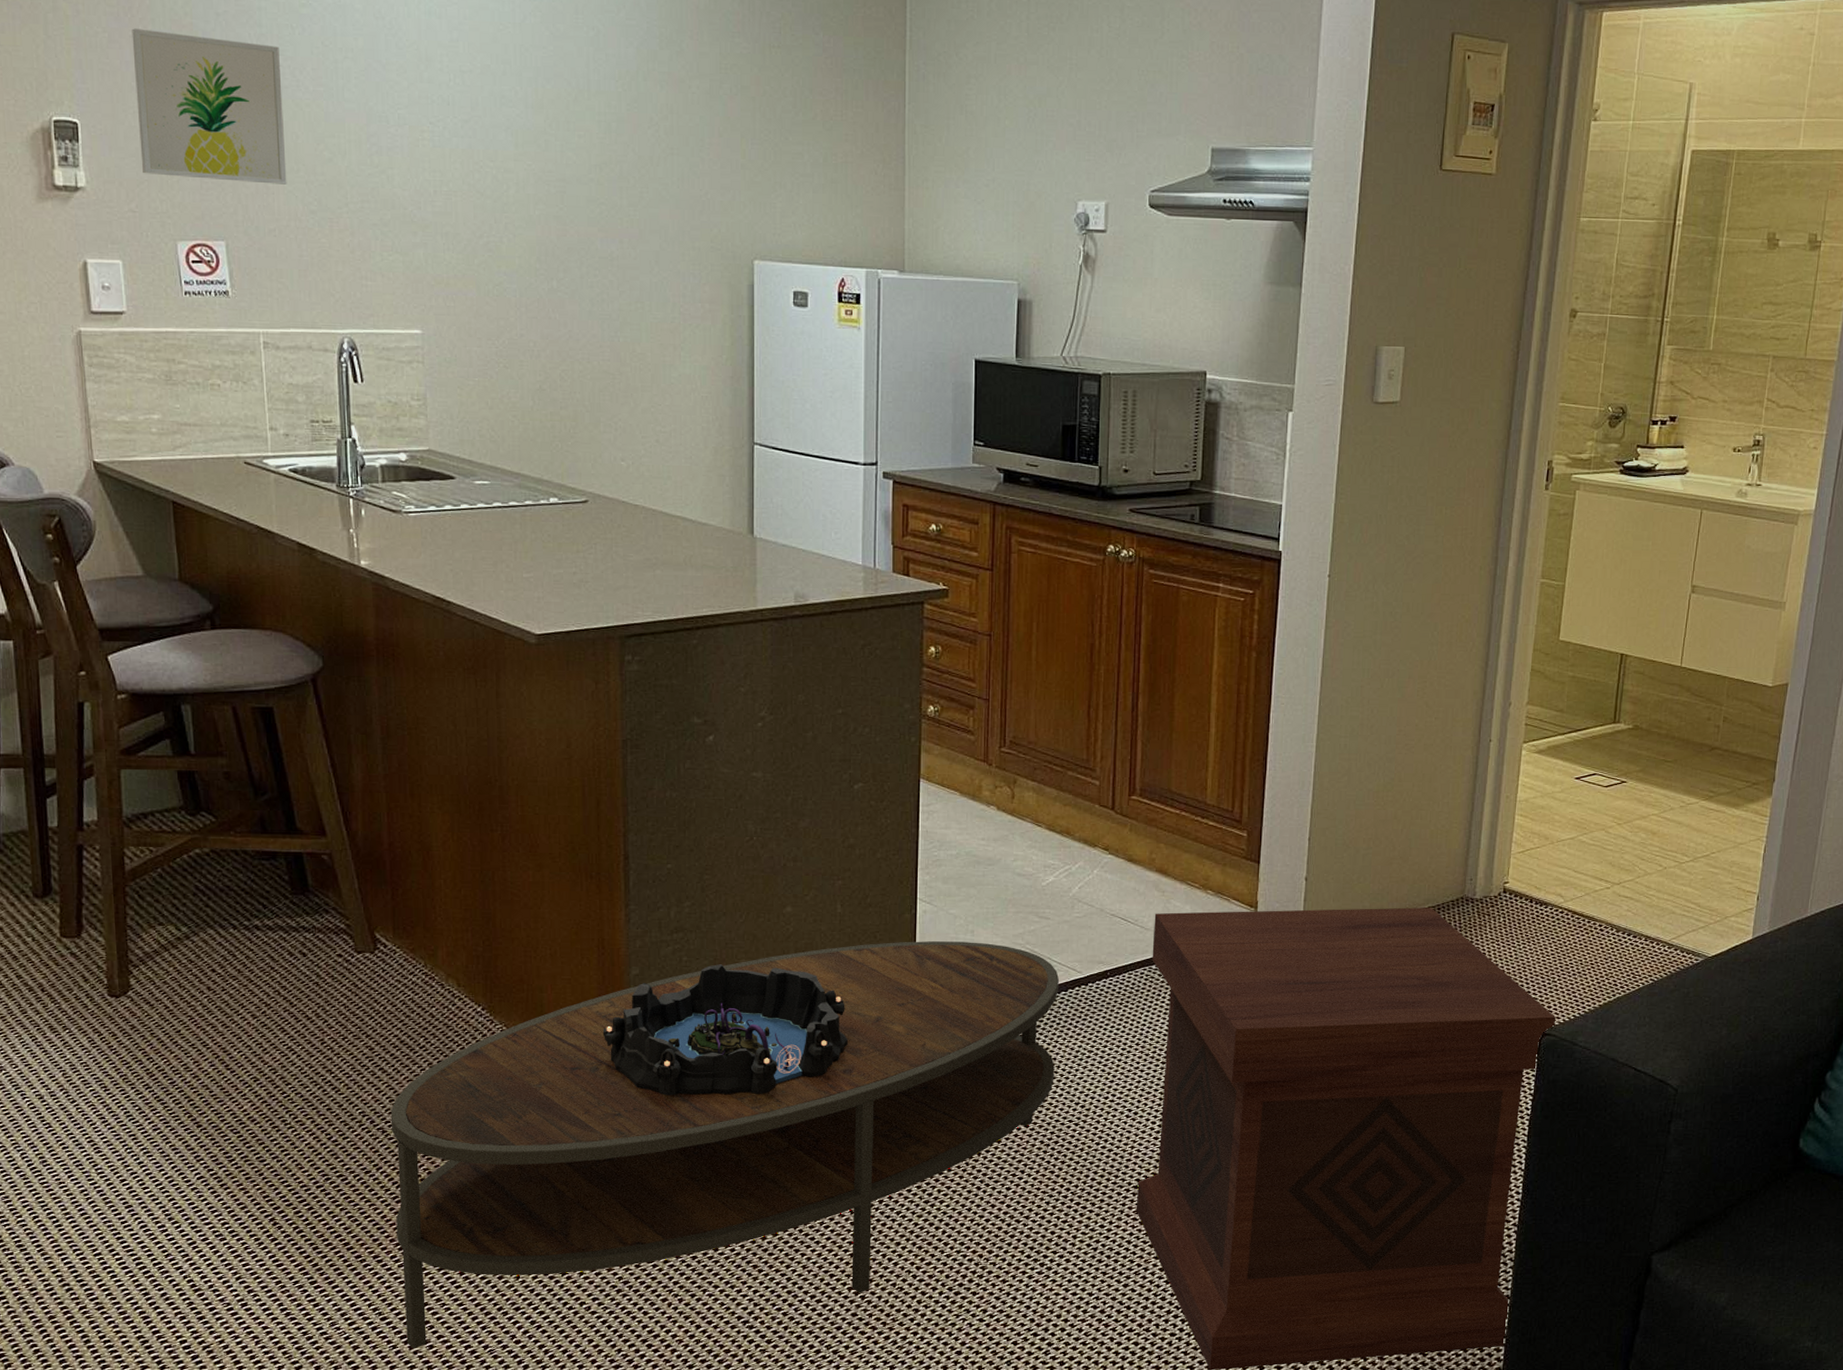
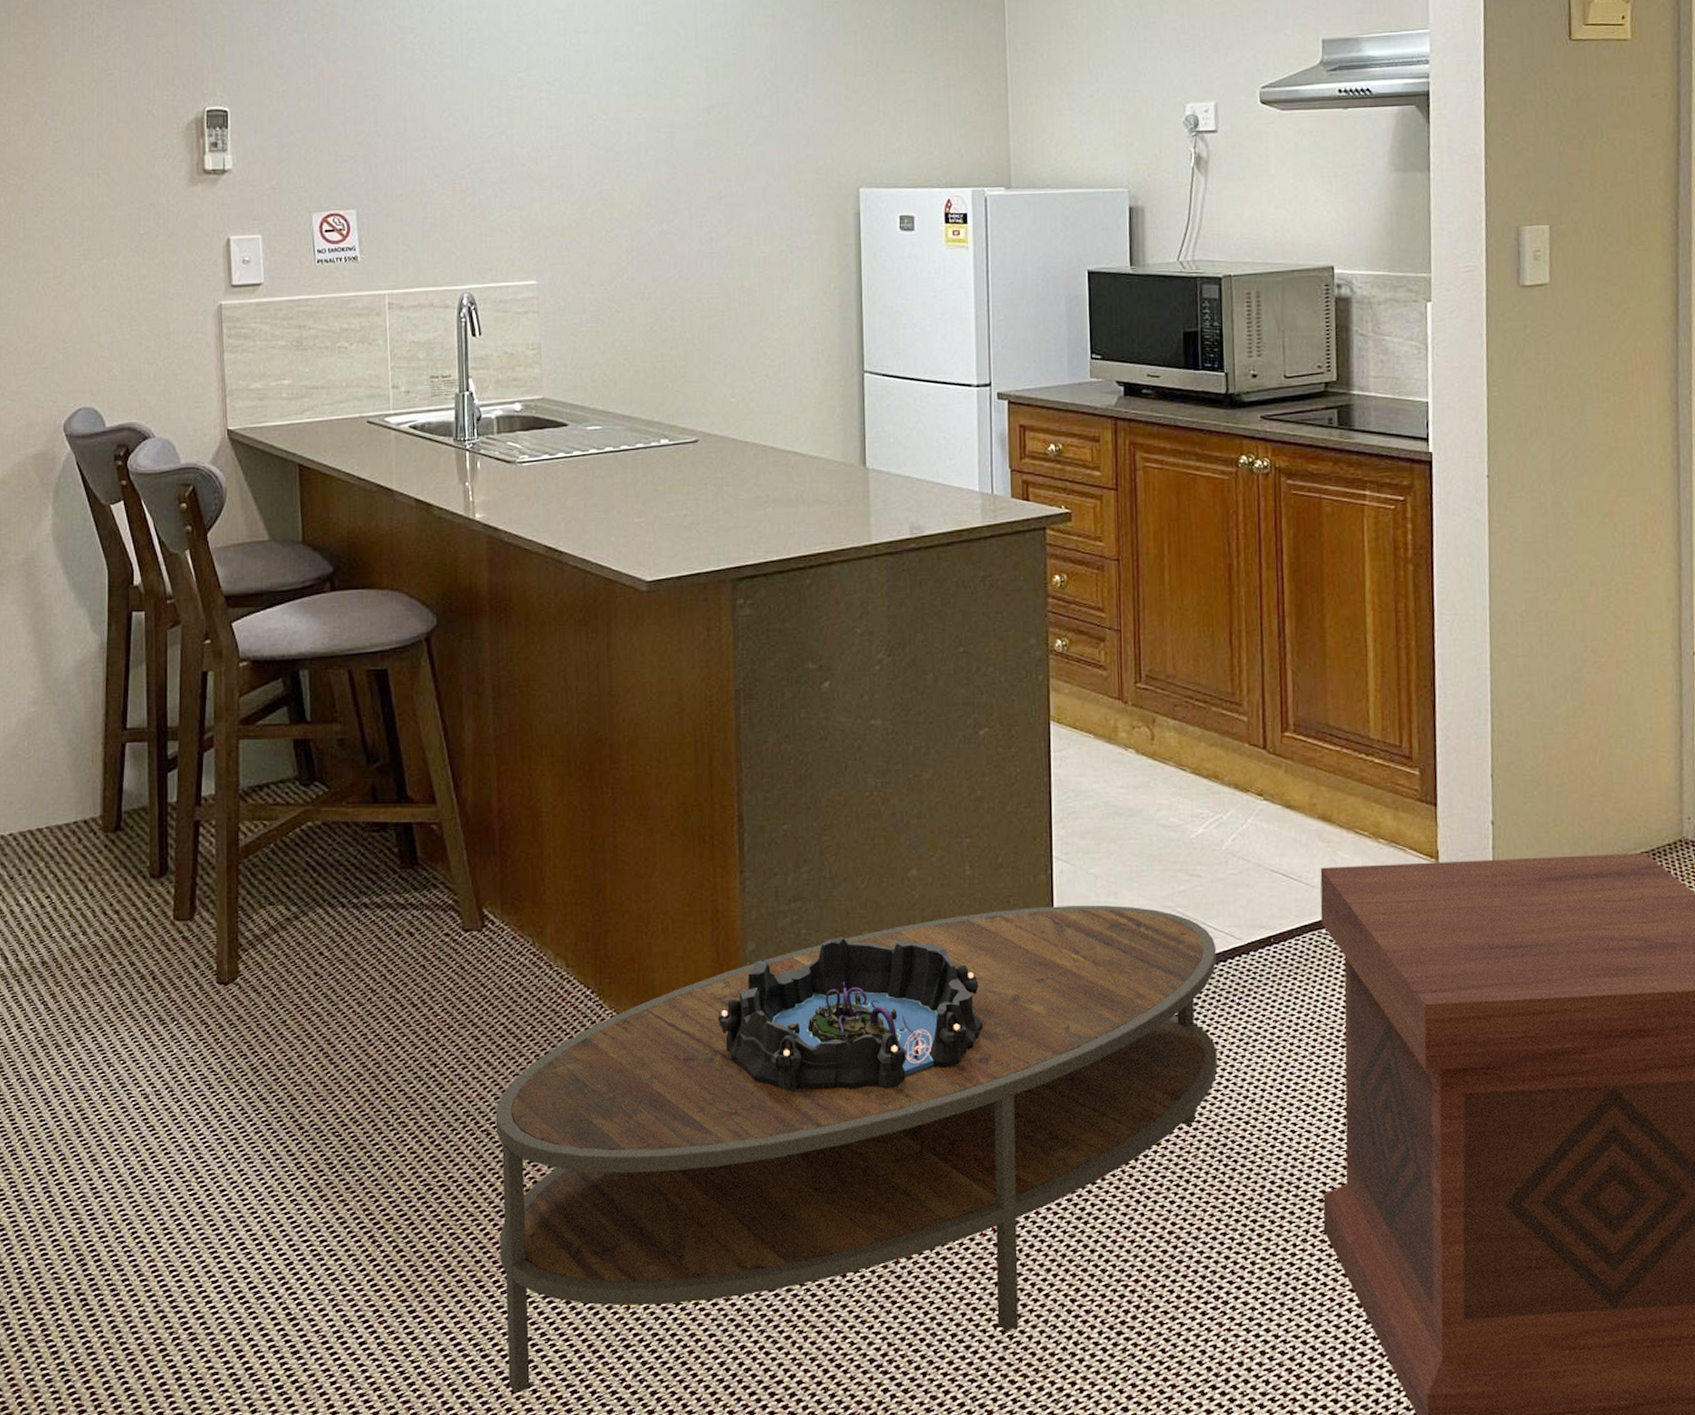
wall art: present [131,28,287,185] -> none [279,20,414,153]

